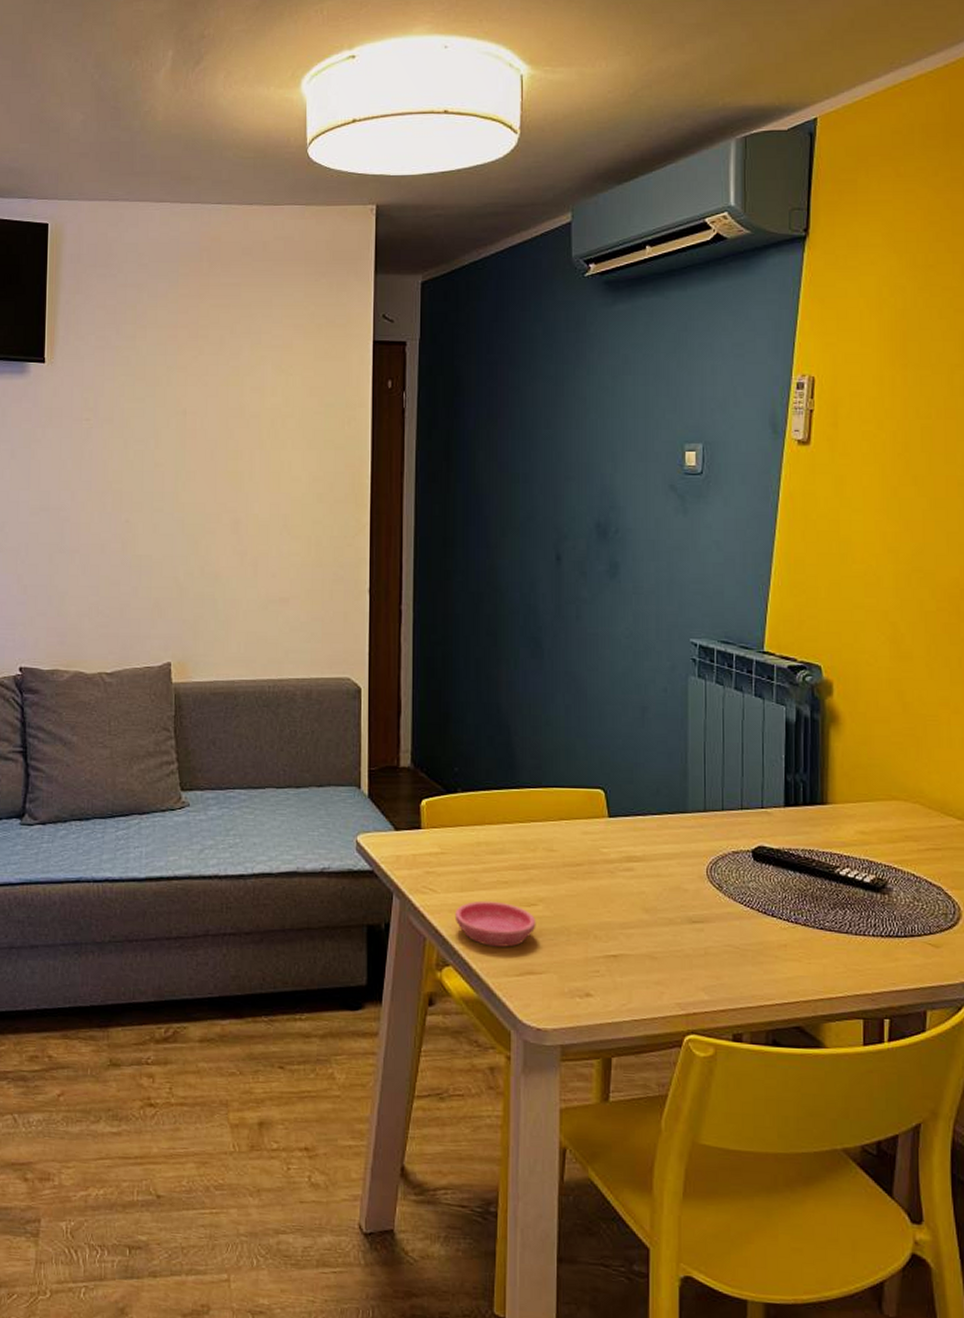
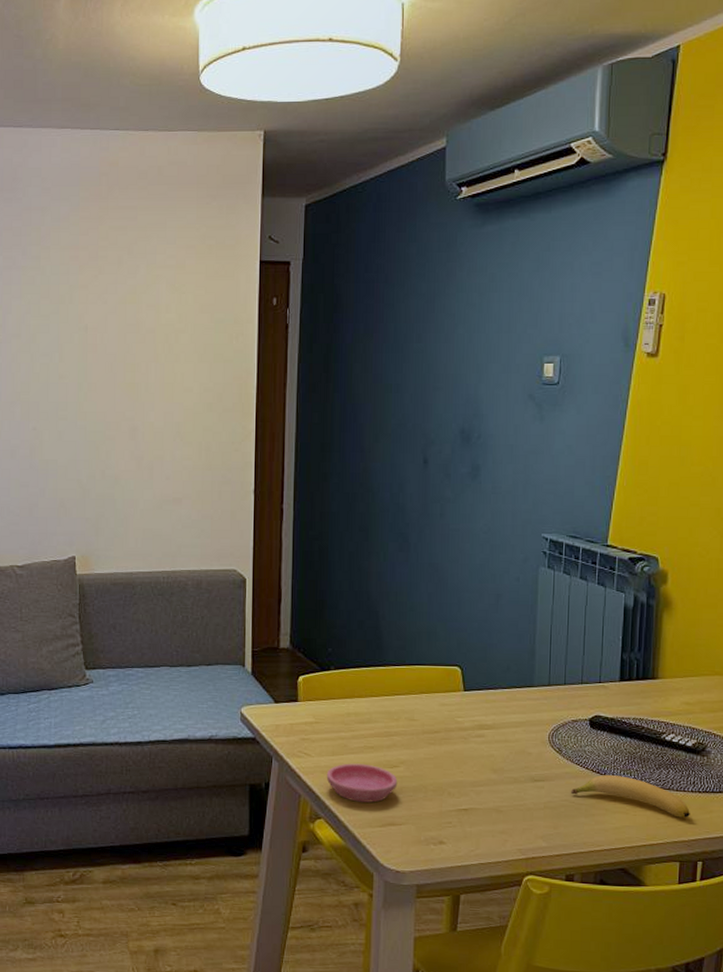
banana: none [733,915,872,967] -> present [570,774,690,818]

